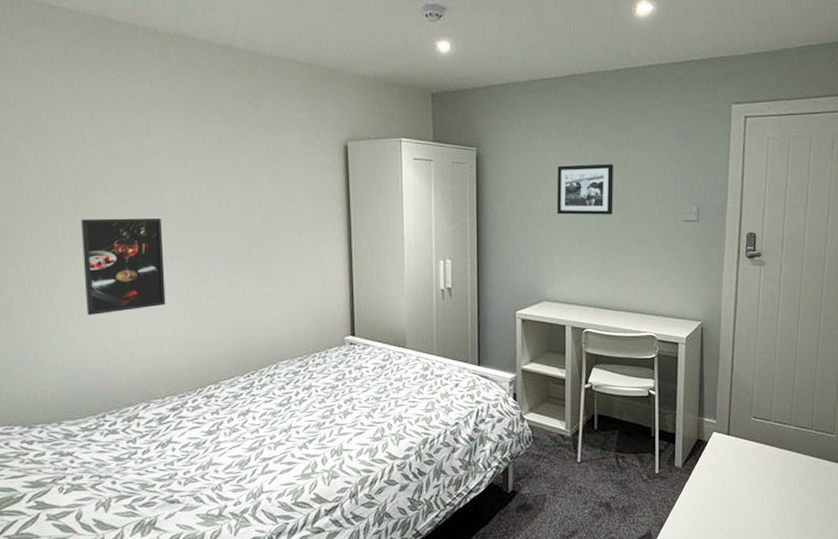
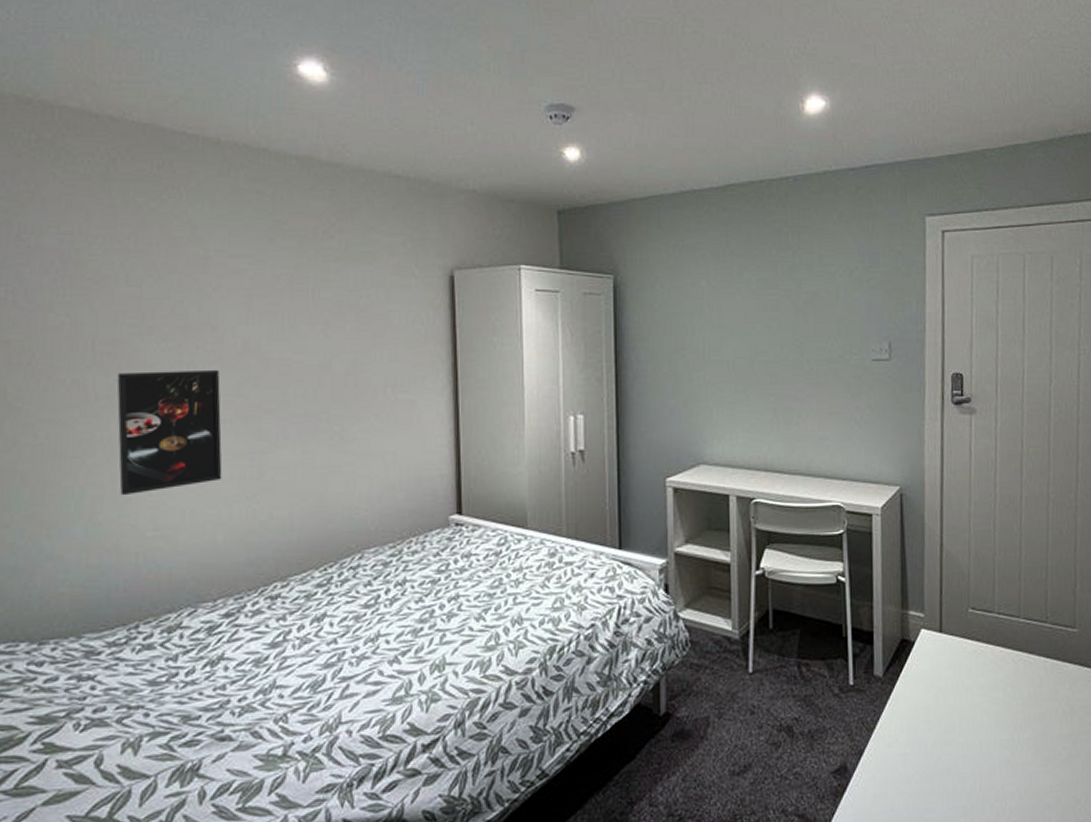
picture frame: present [557,164,613,215] -> none [713,292,785,355]

